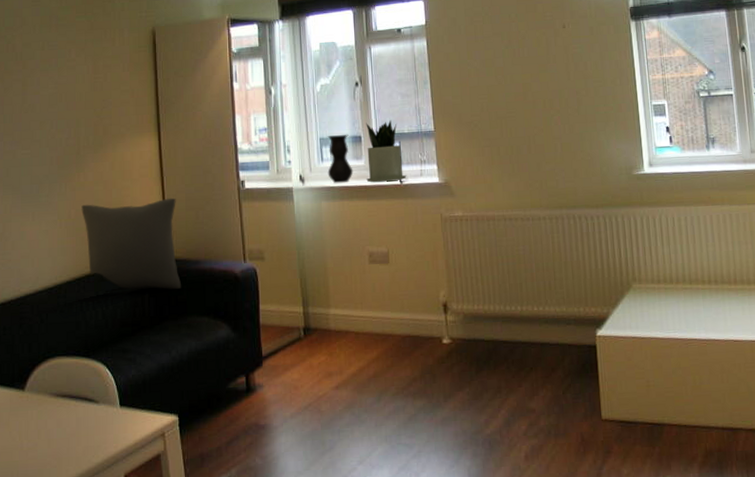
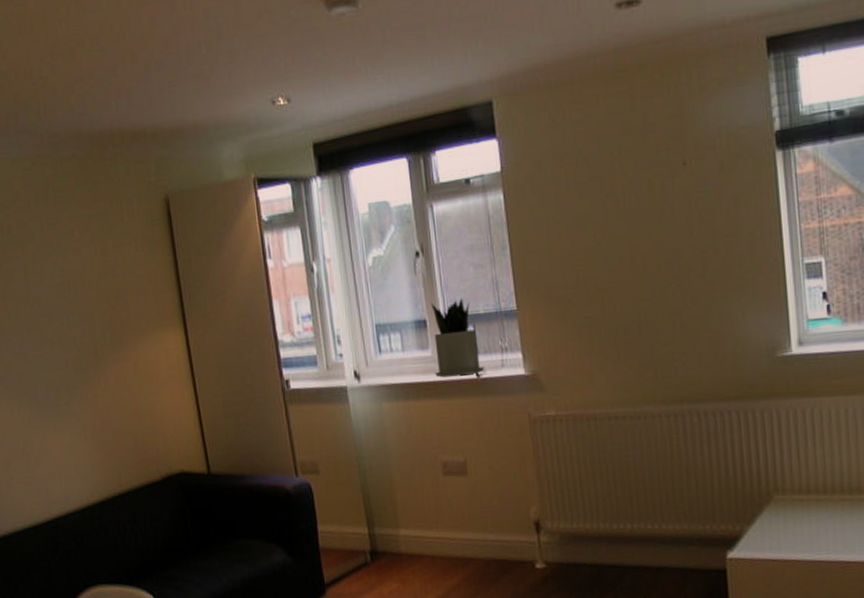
pillow: present [81,198,182,293] -> none [106,402,228,515]
vase: present [327,134,354,184] -> none [384,318,419,381]

